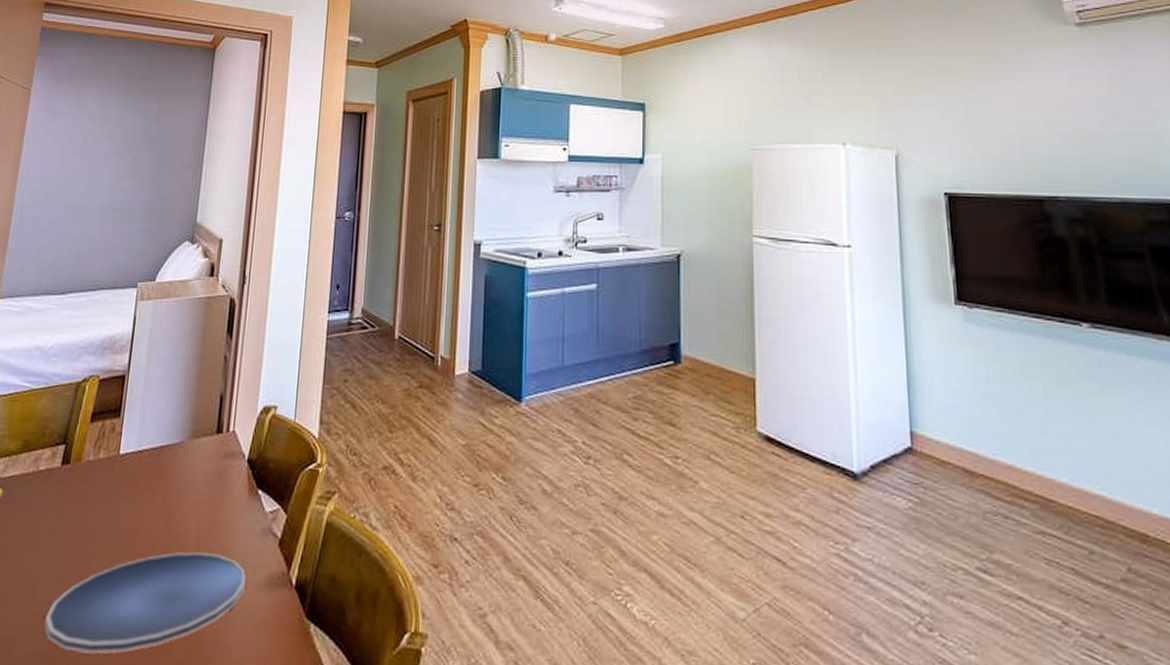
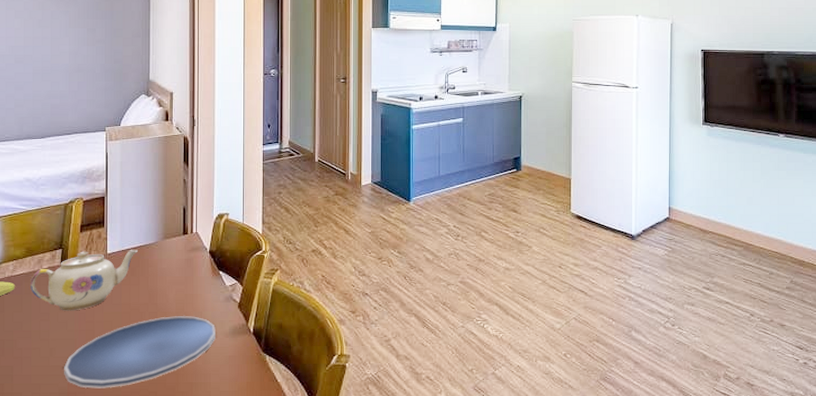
teapot: none [20,449,157,534] -> present [30,249,138,311]

